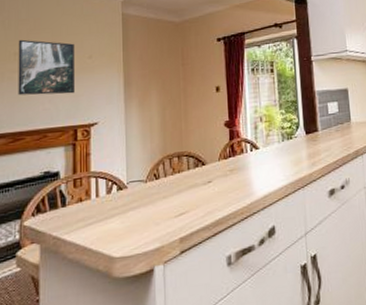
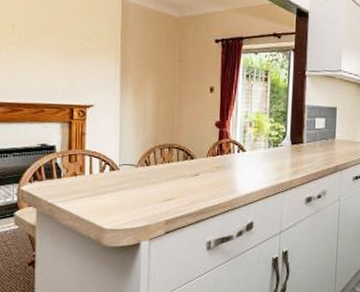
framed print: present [18,39,76,96] -> none [16,11,73,74]

